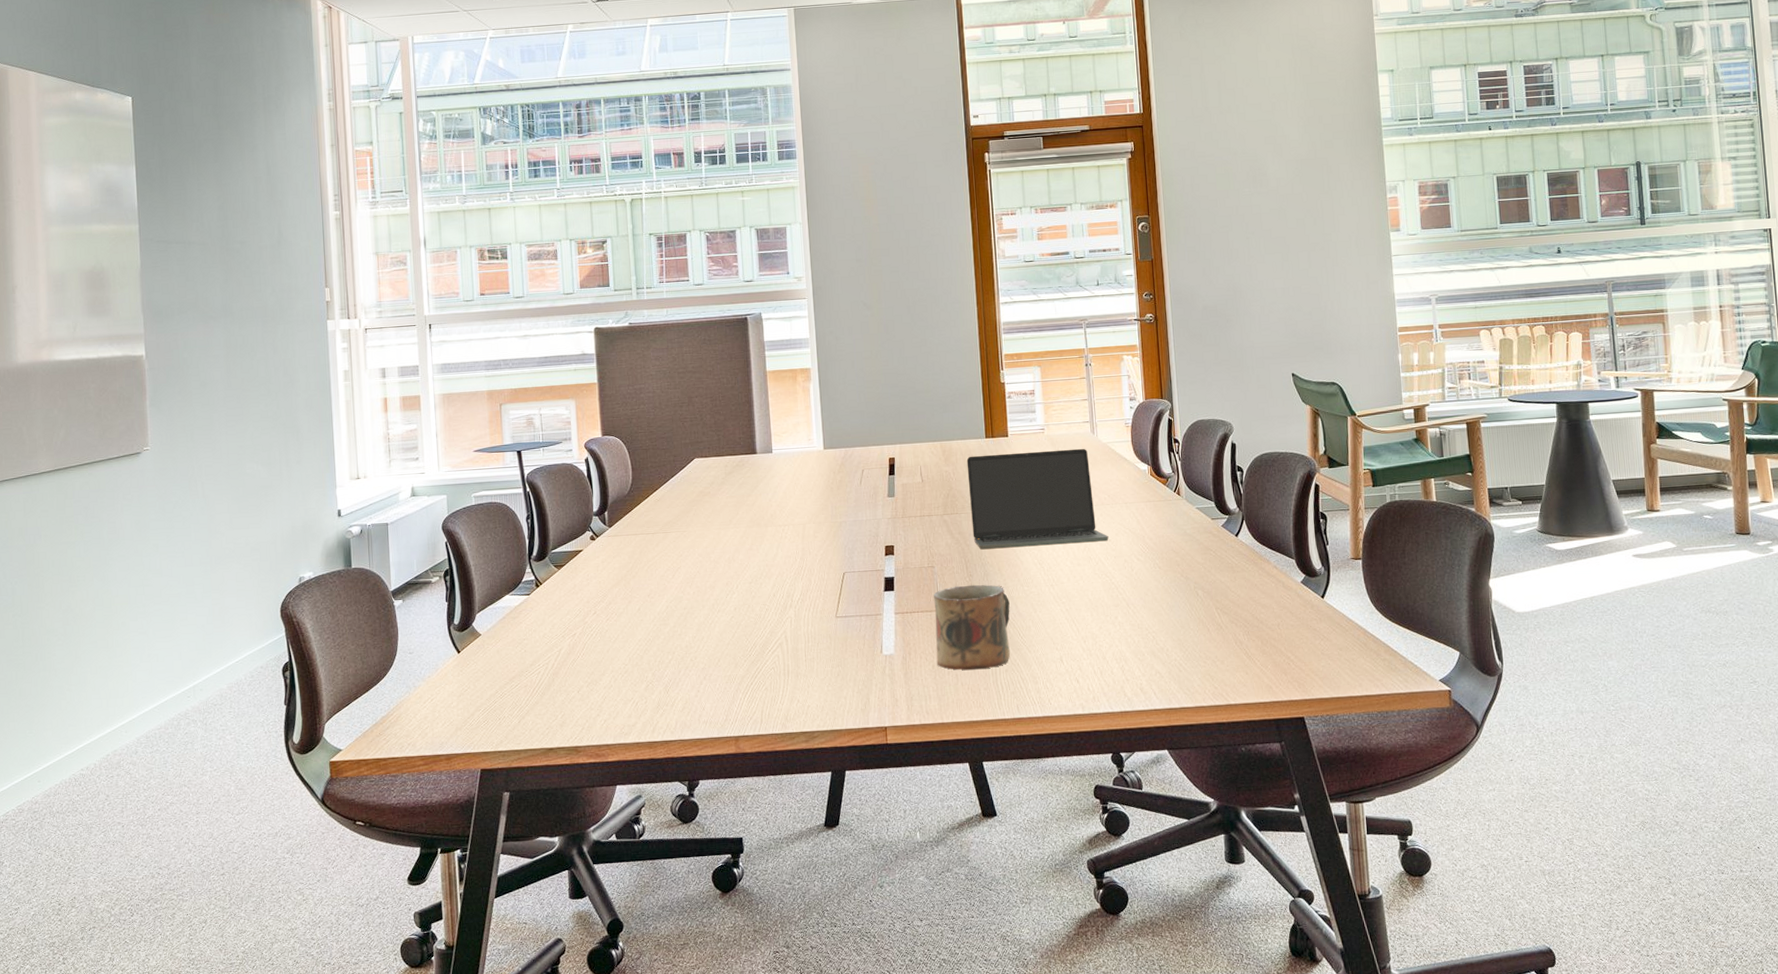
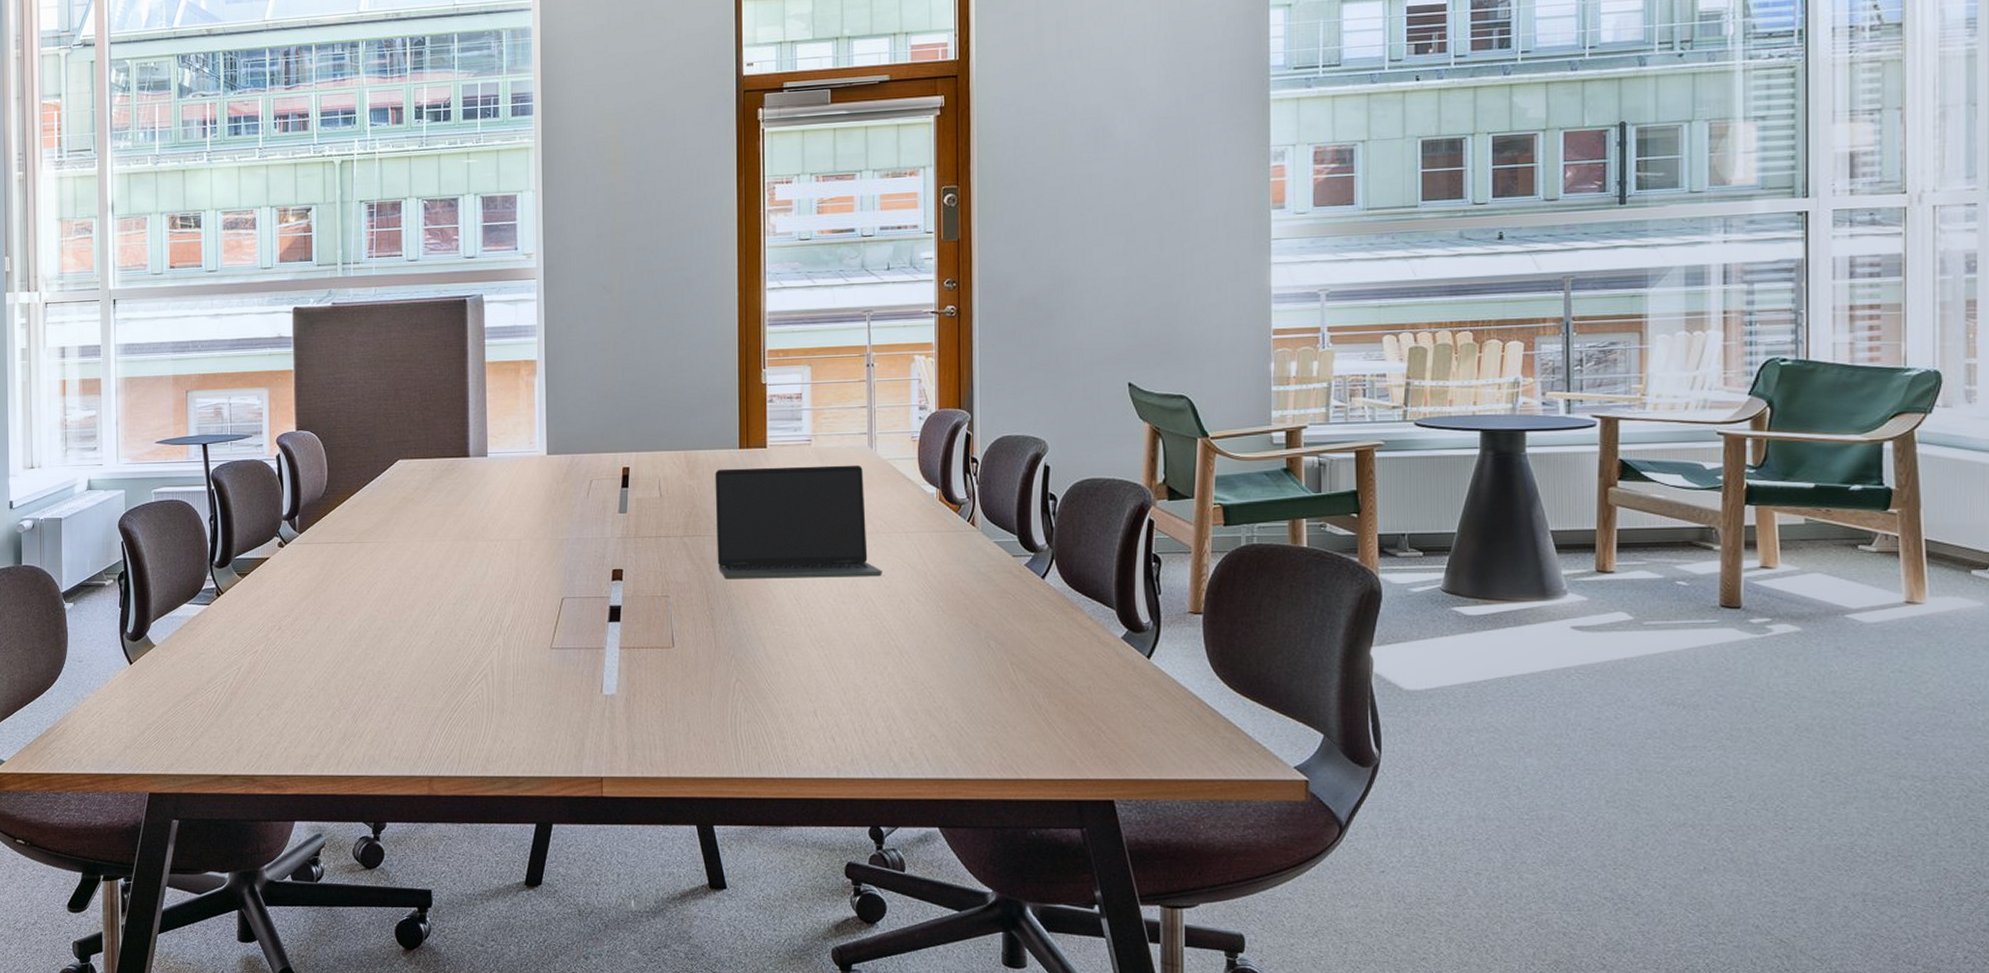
mug: present [933,584,1010,670] -> none [665,619,757,719]

